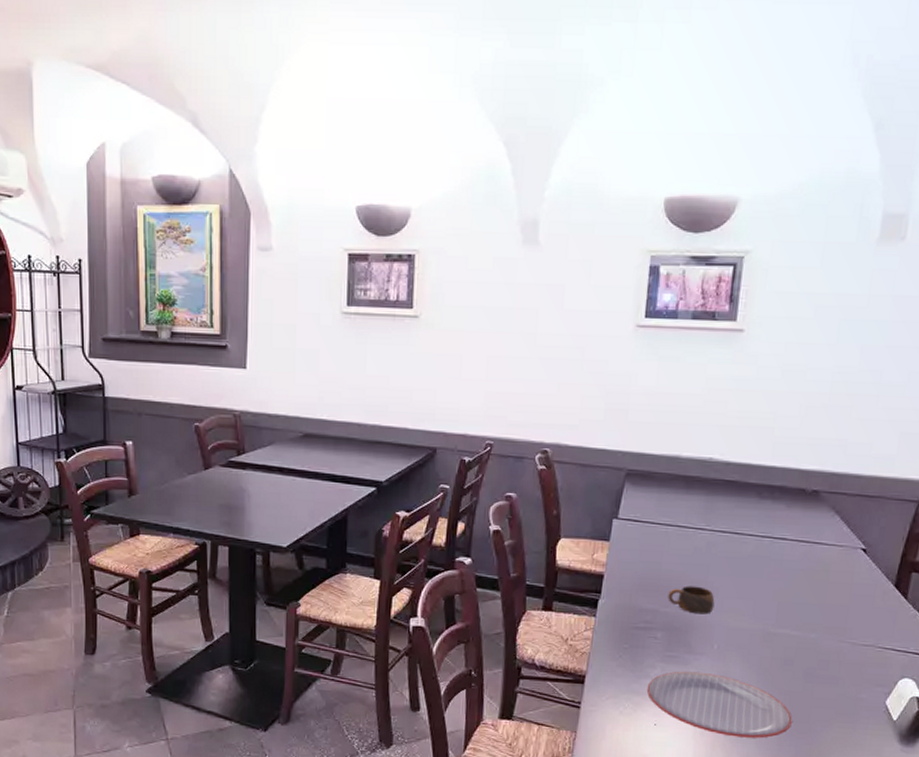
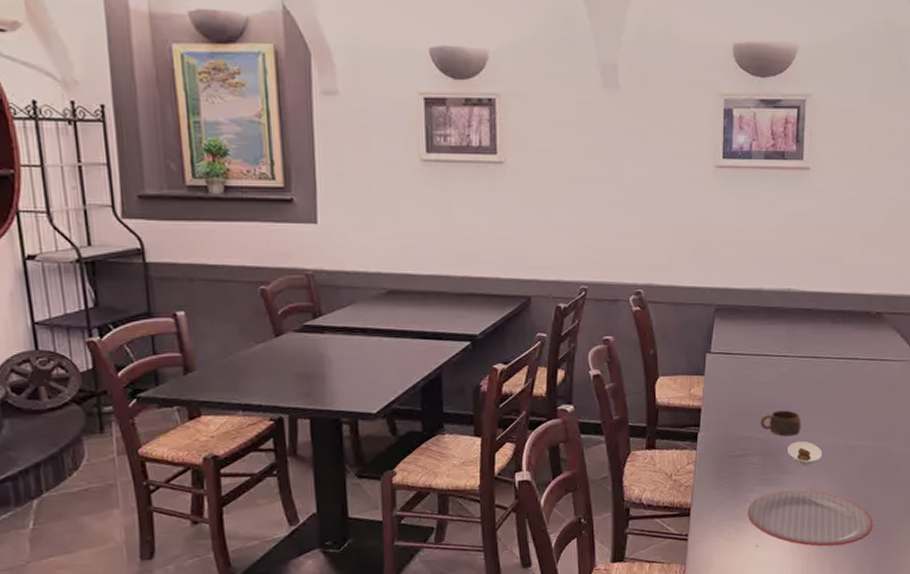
saucer: none [697,621,737,648] -> present [787,441,823,466]

